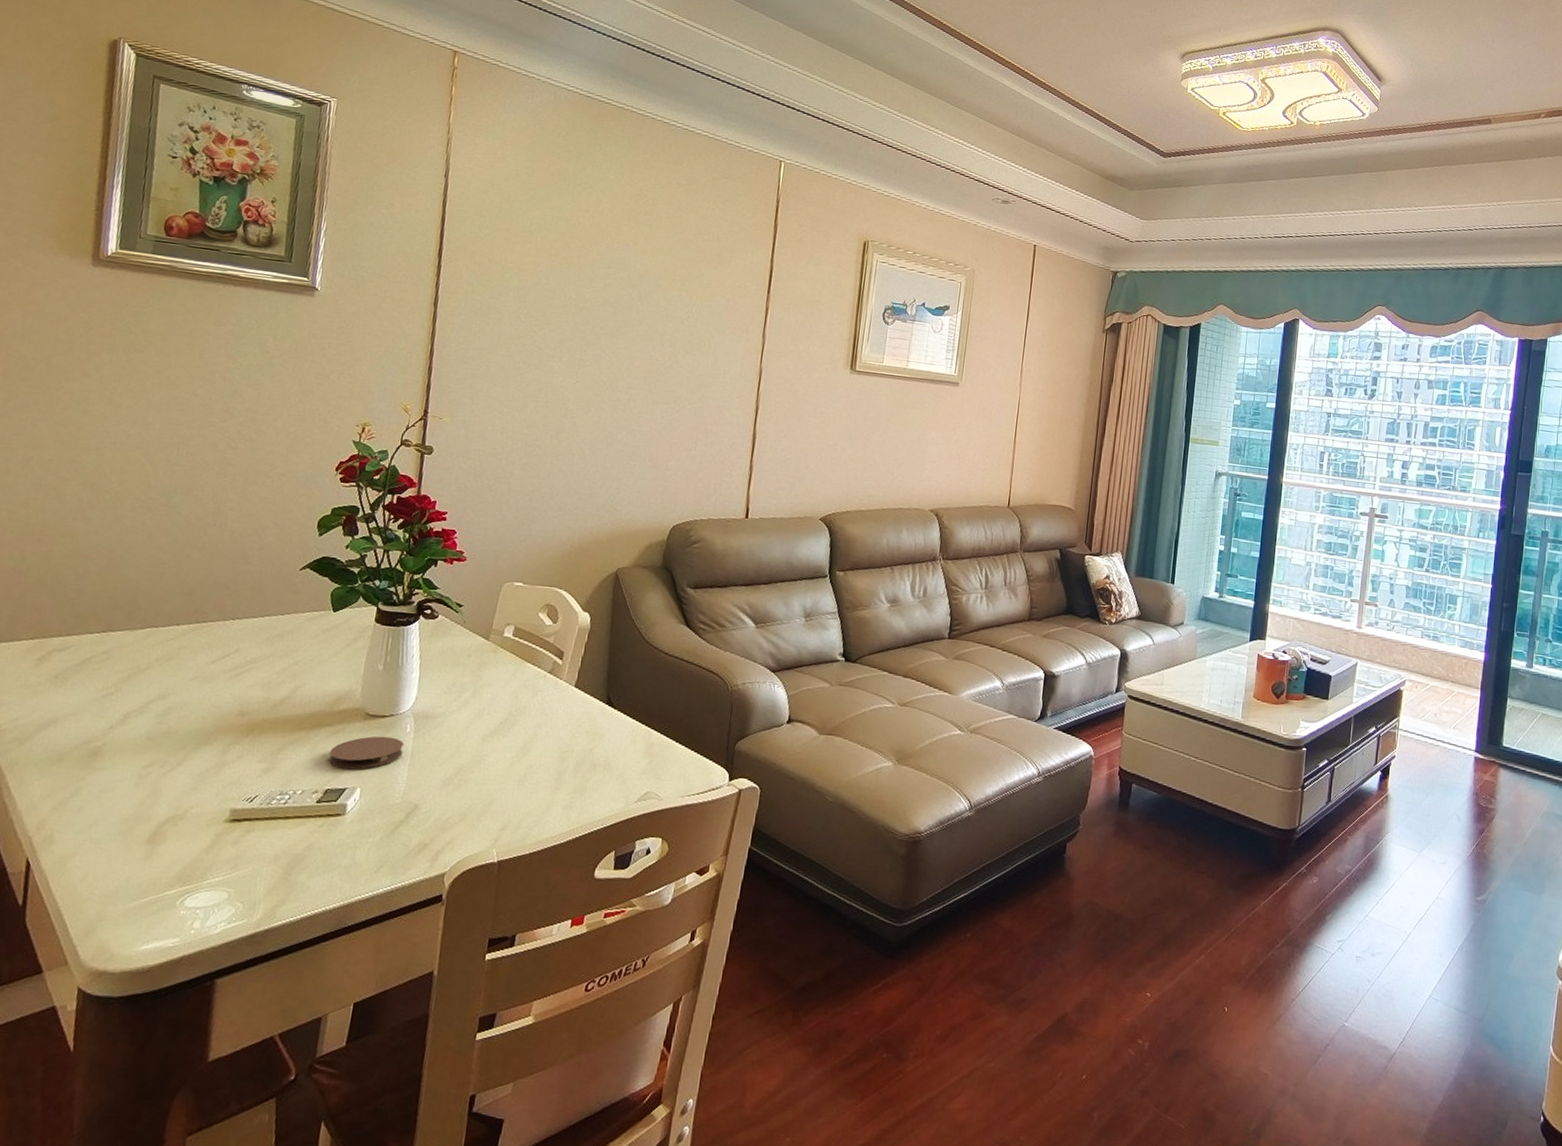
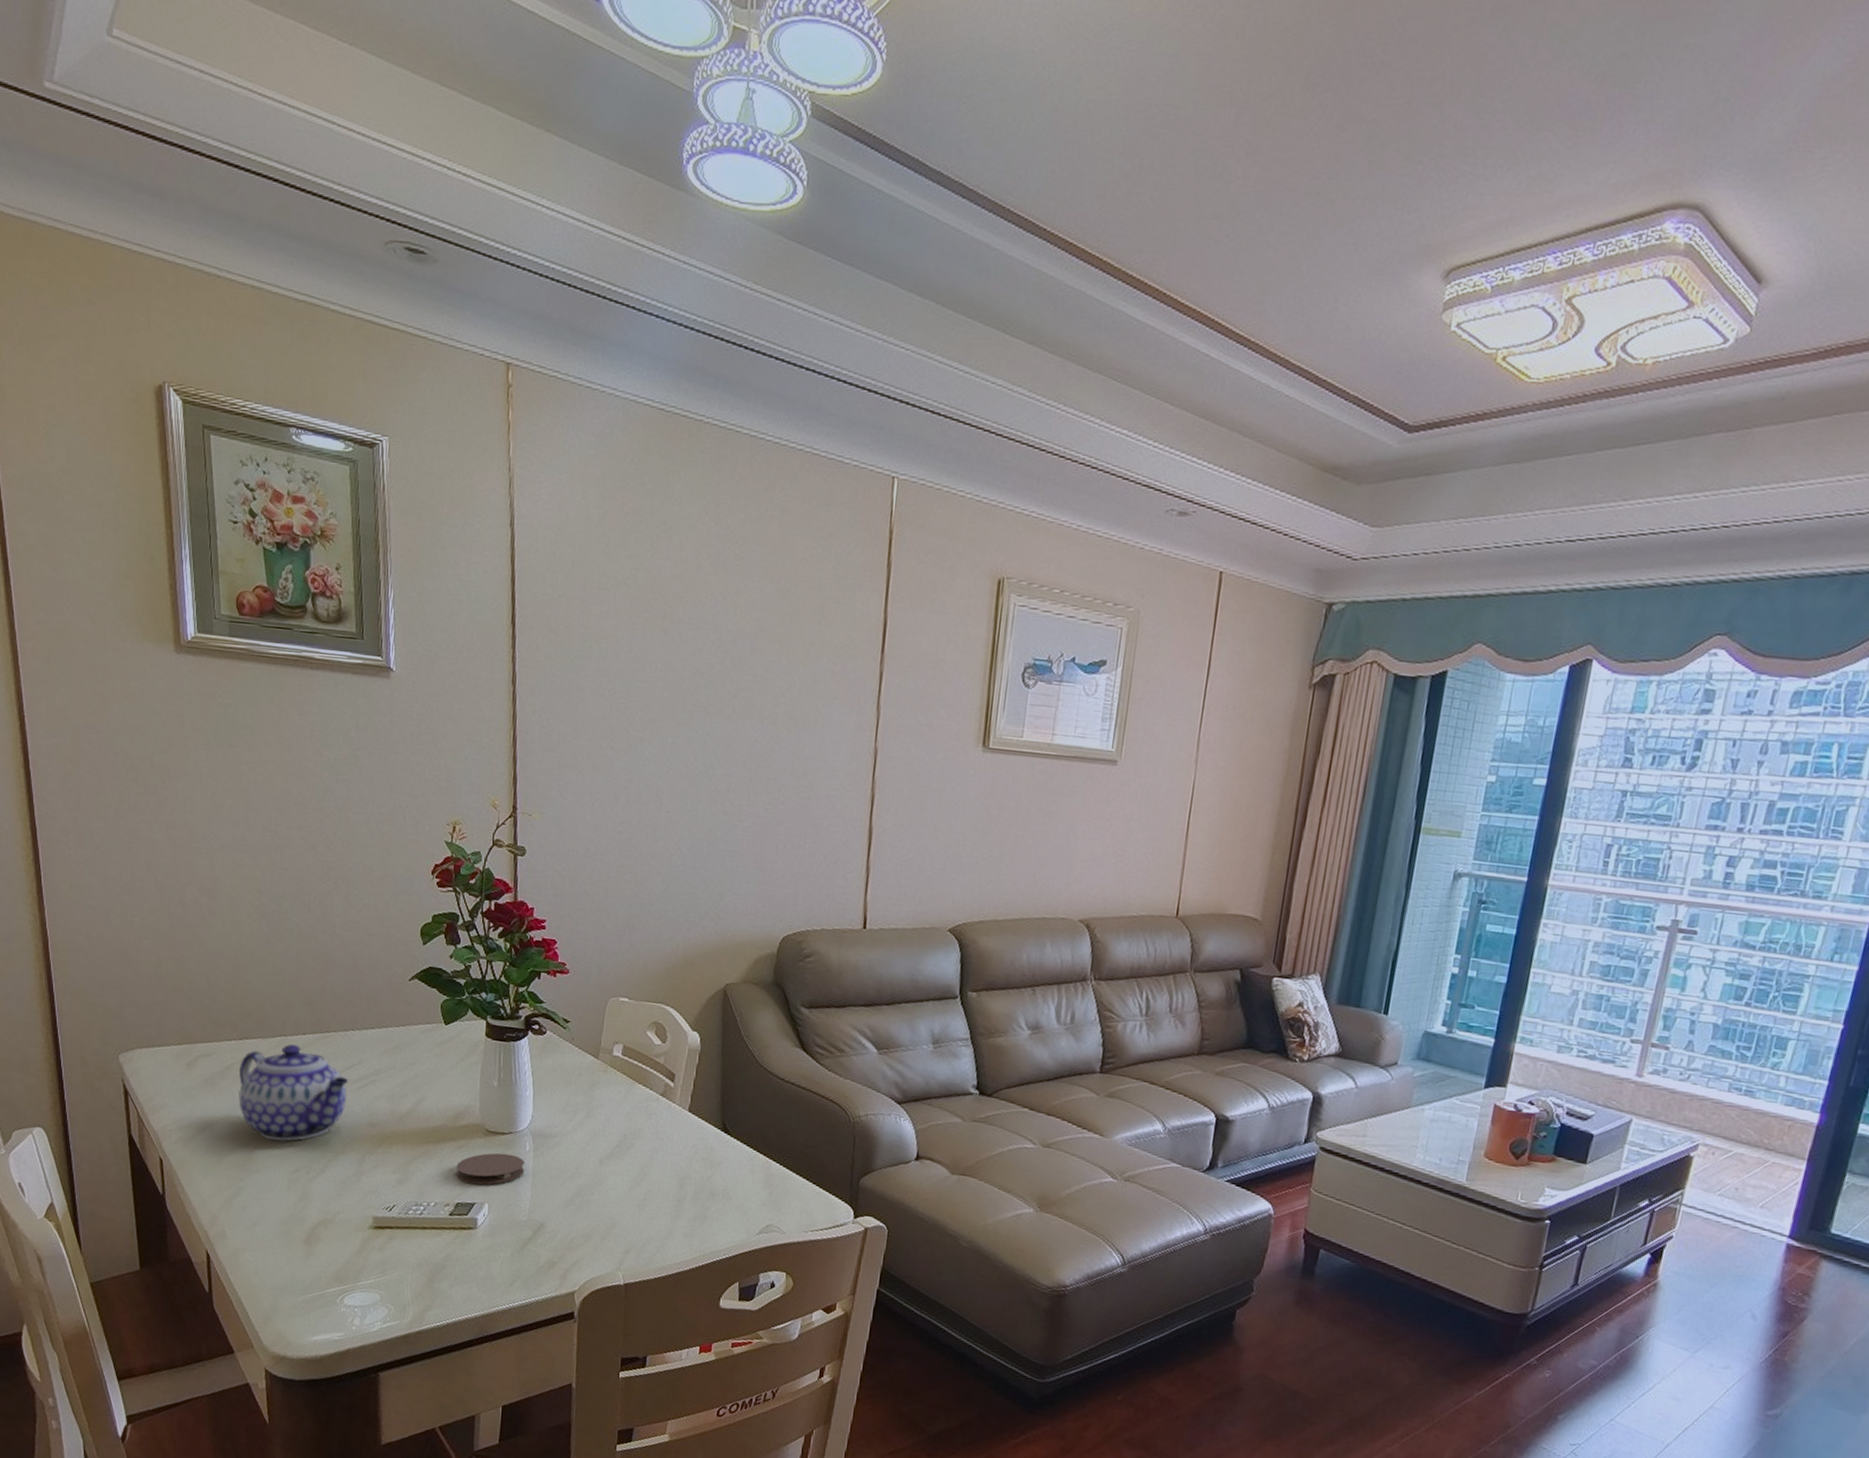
teapot: none [92,635,221,735] -> present [239,1044,348,1141]

